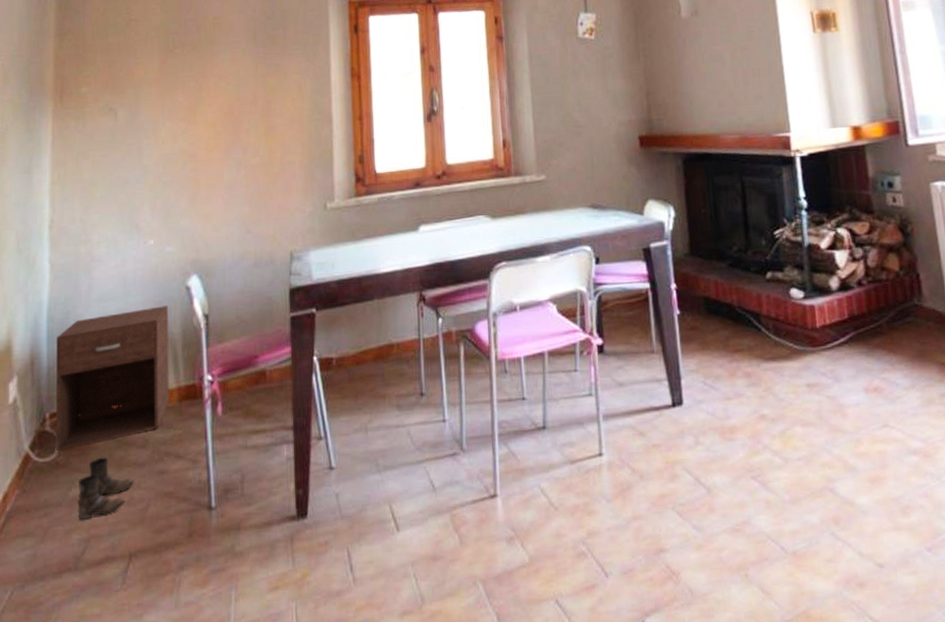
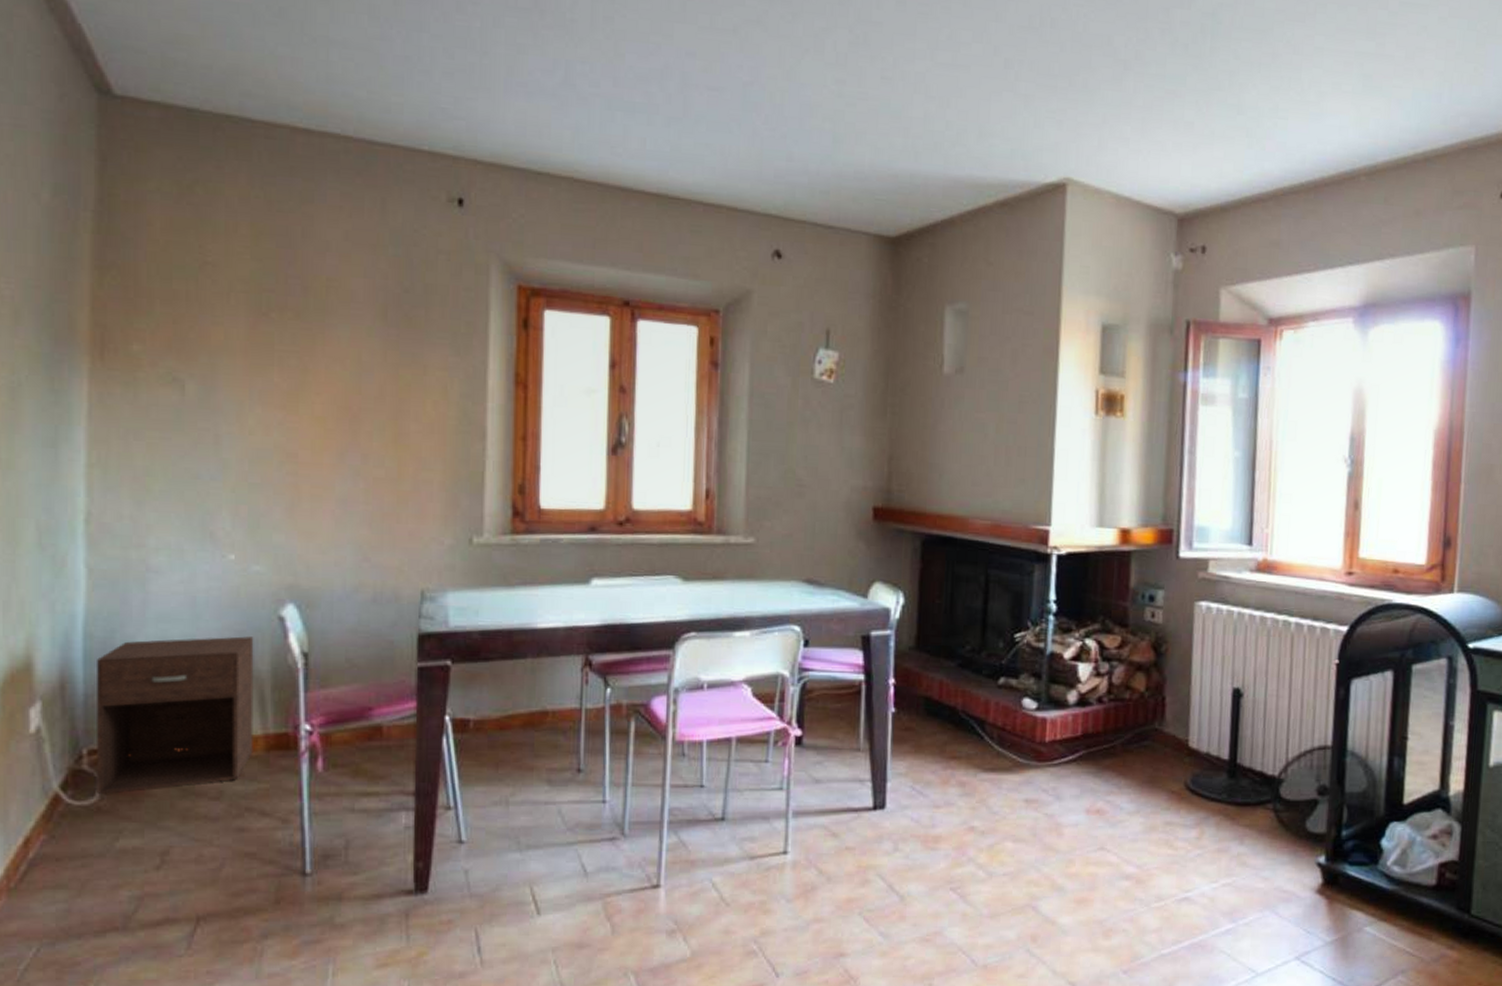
boots: present [77,457,134,520] -> none [127,806,204,875]

